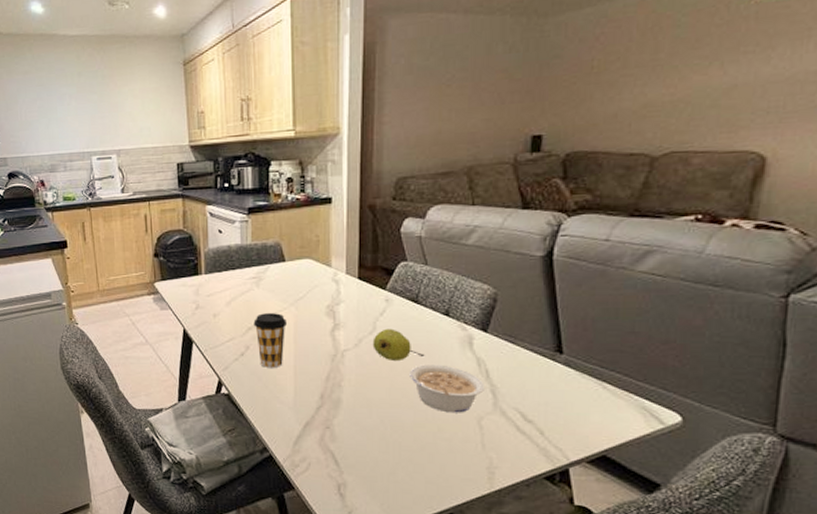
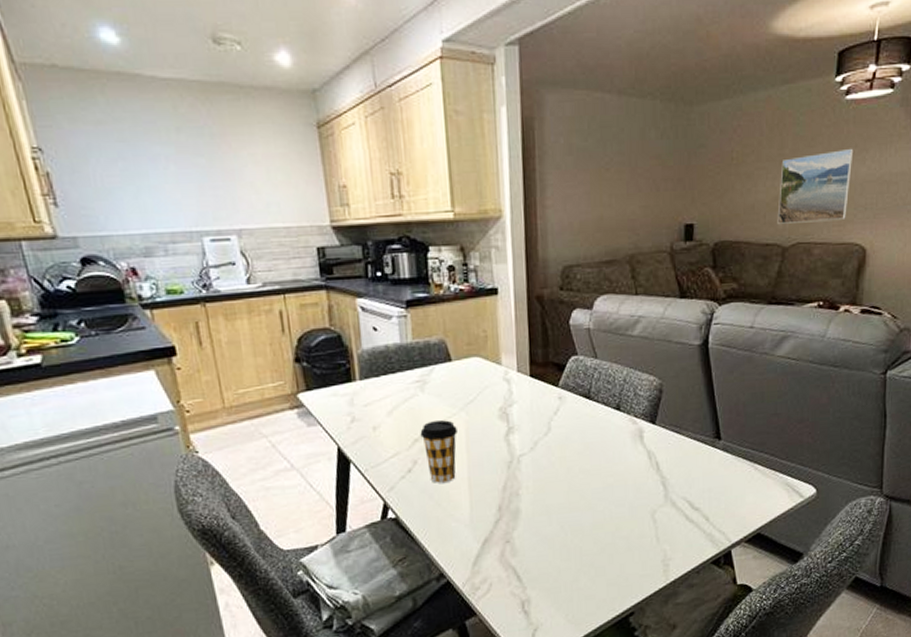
fruit: present [372,328,425,362] -> none [548,428,600,463]
legume: present [409,364,486,413] -> none [586,461,657,510]
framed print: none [645,46,754,133] -> present [777,148,854,224]

